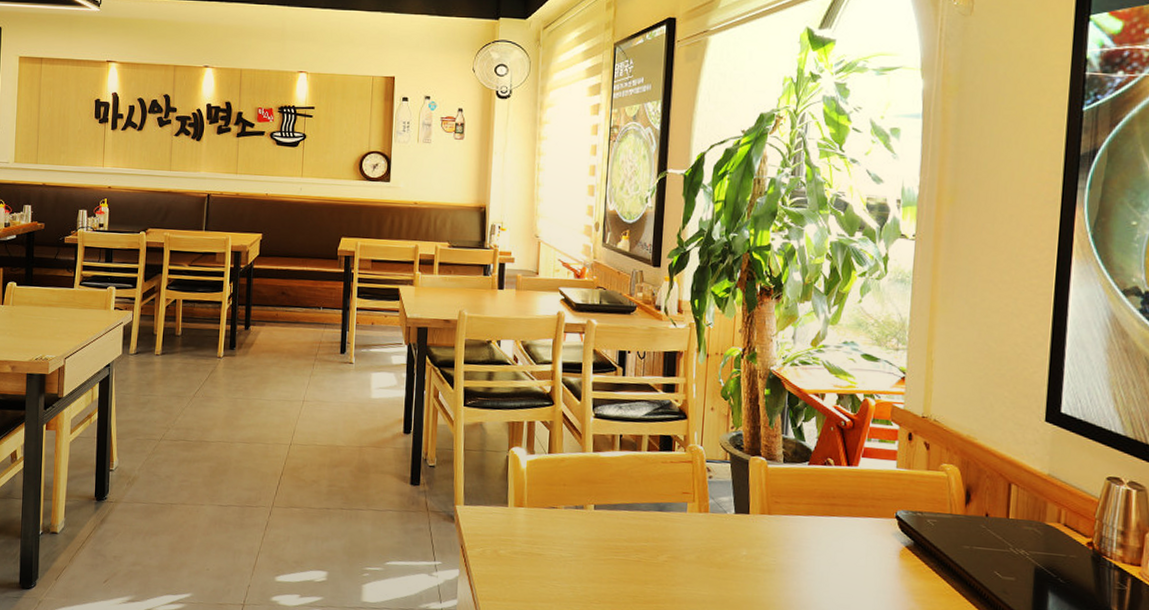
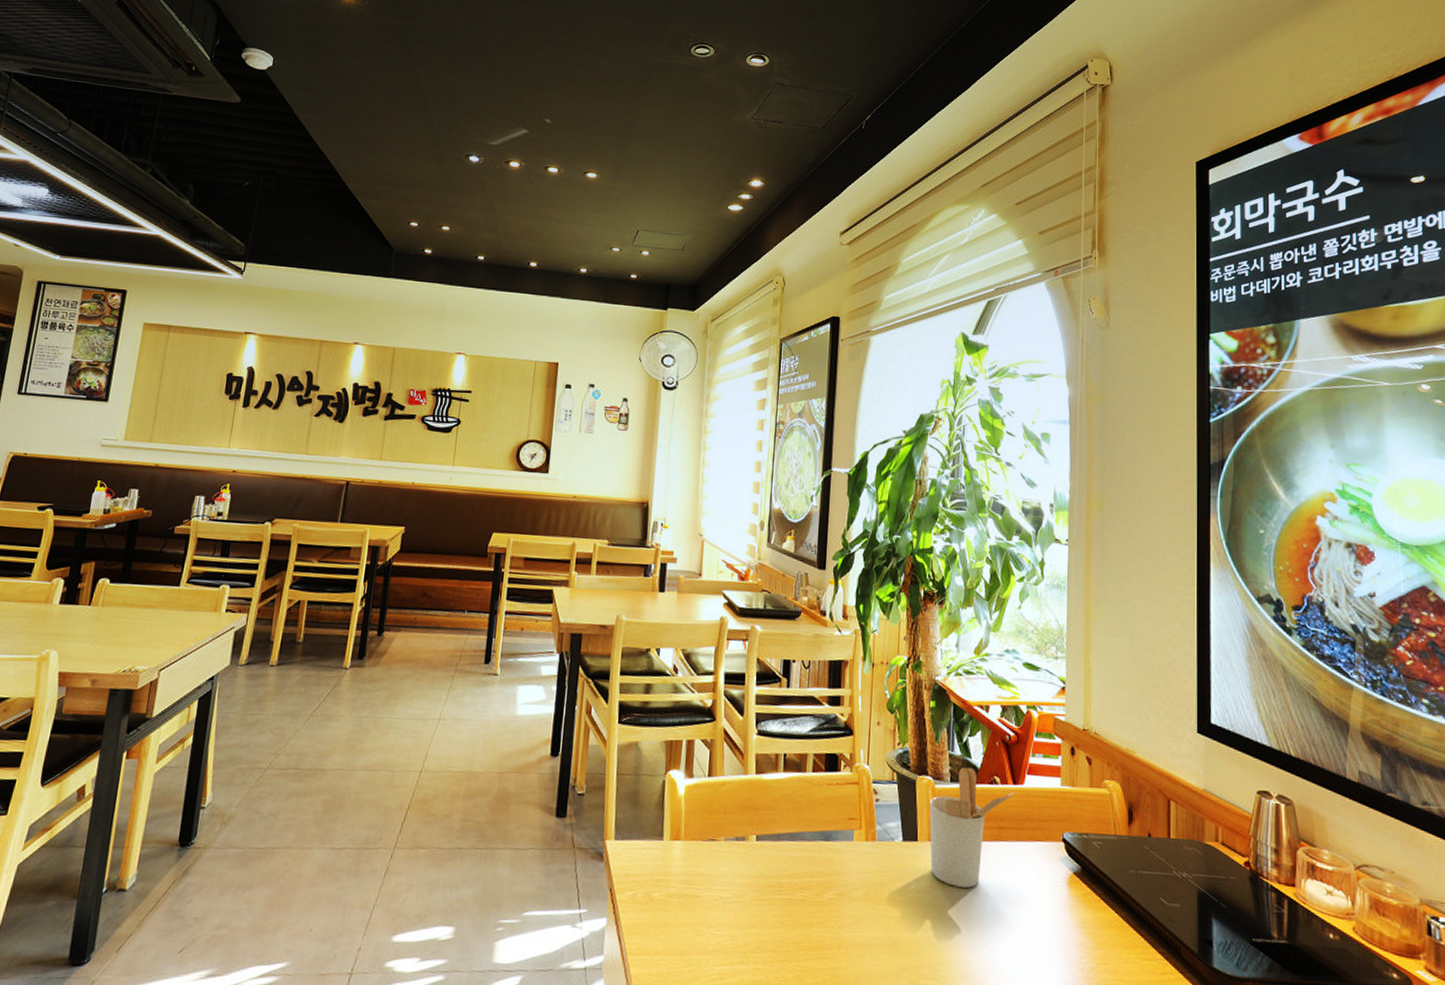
utensil holder: none [761,449,849,556] -> present [929,767,1016,888]

